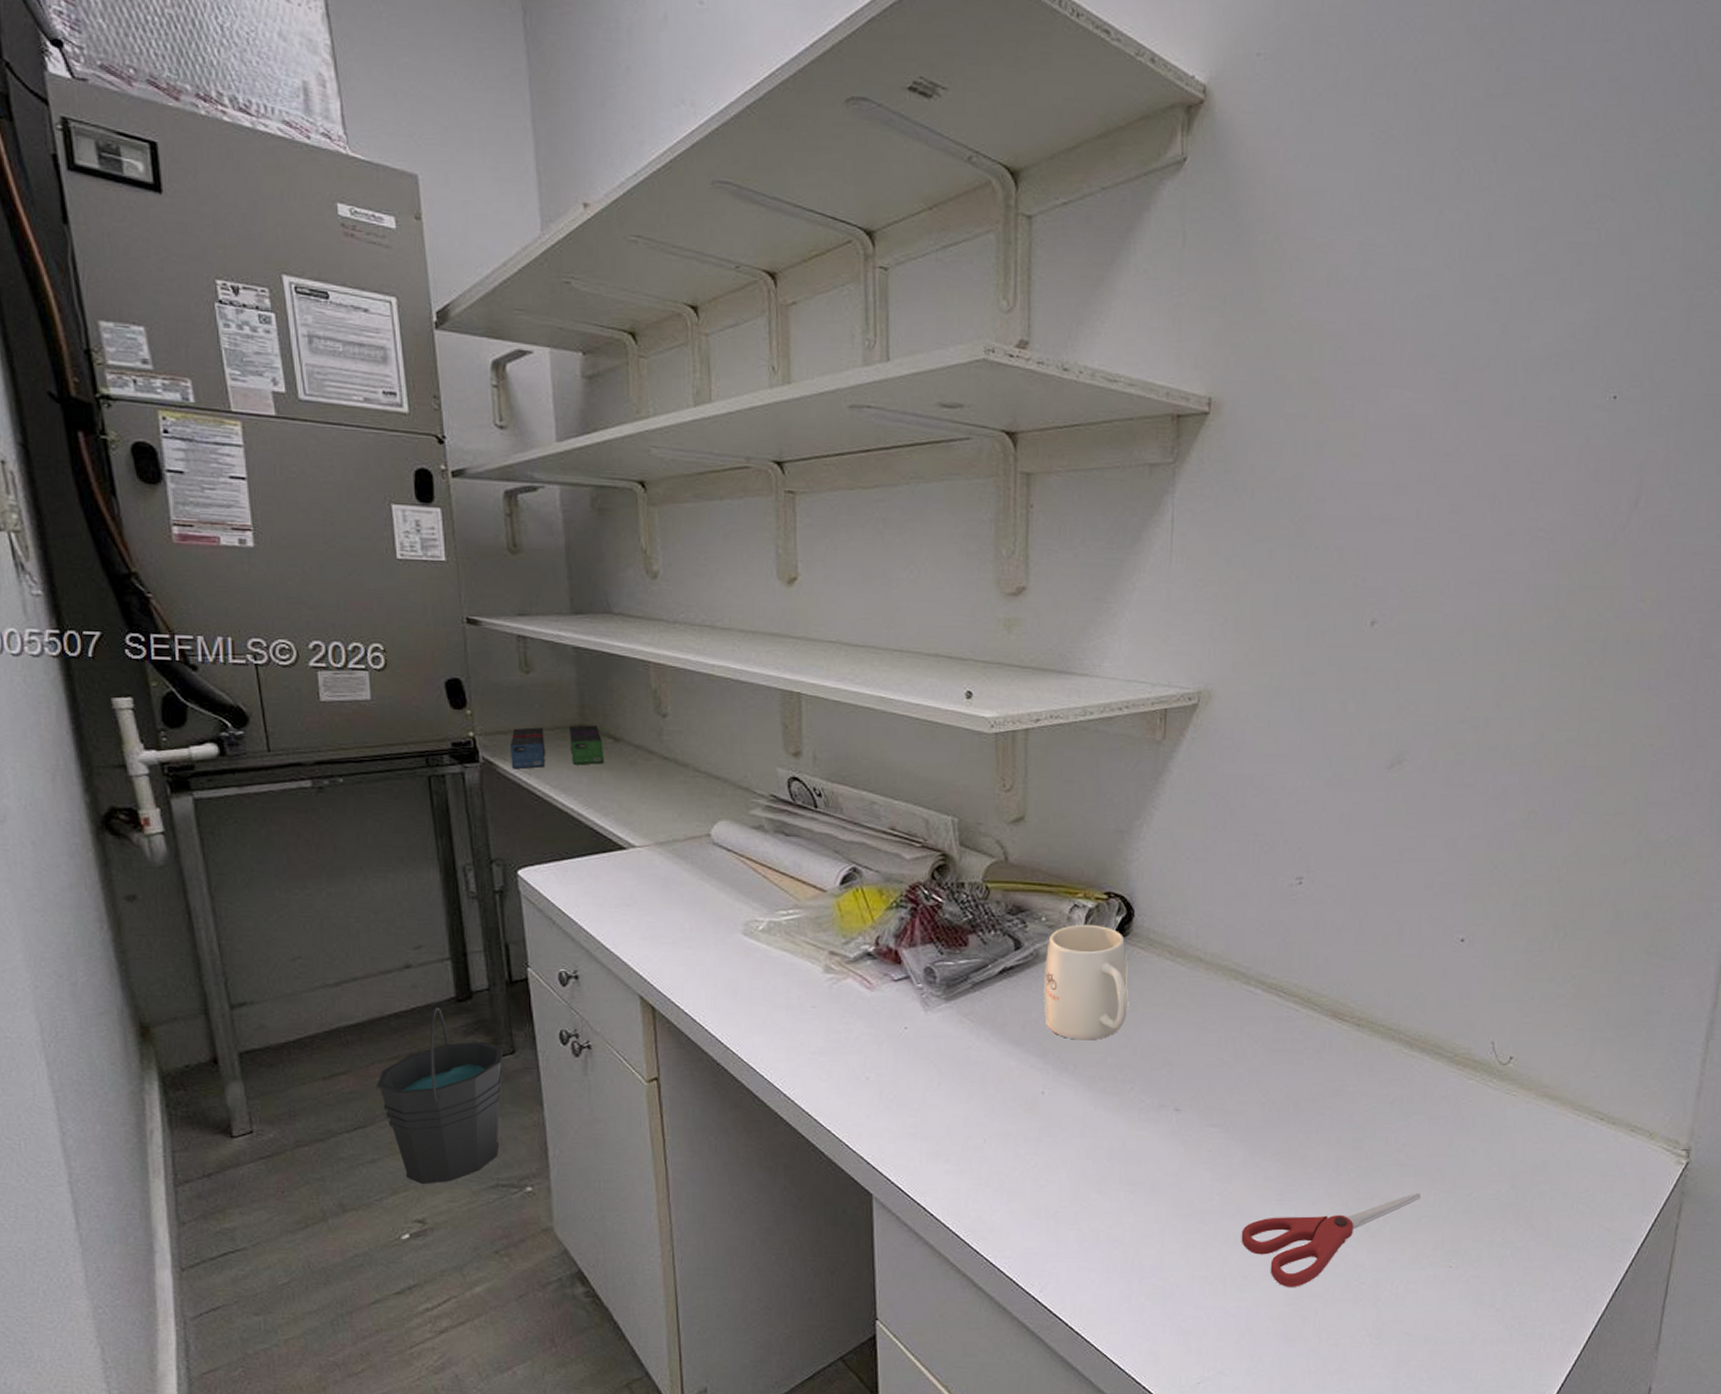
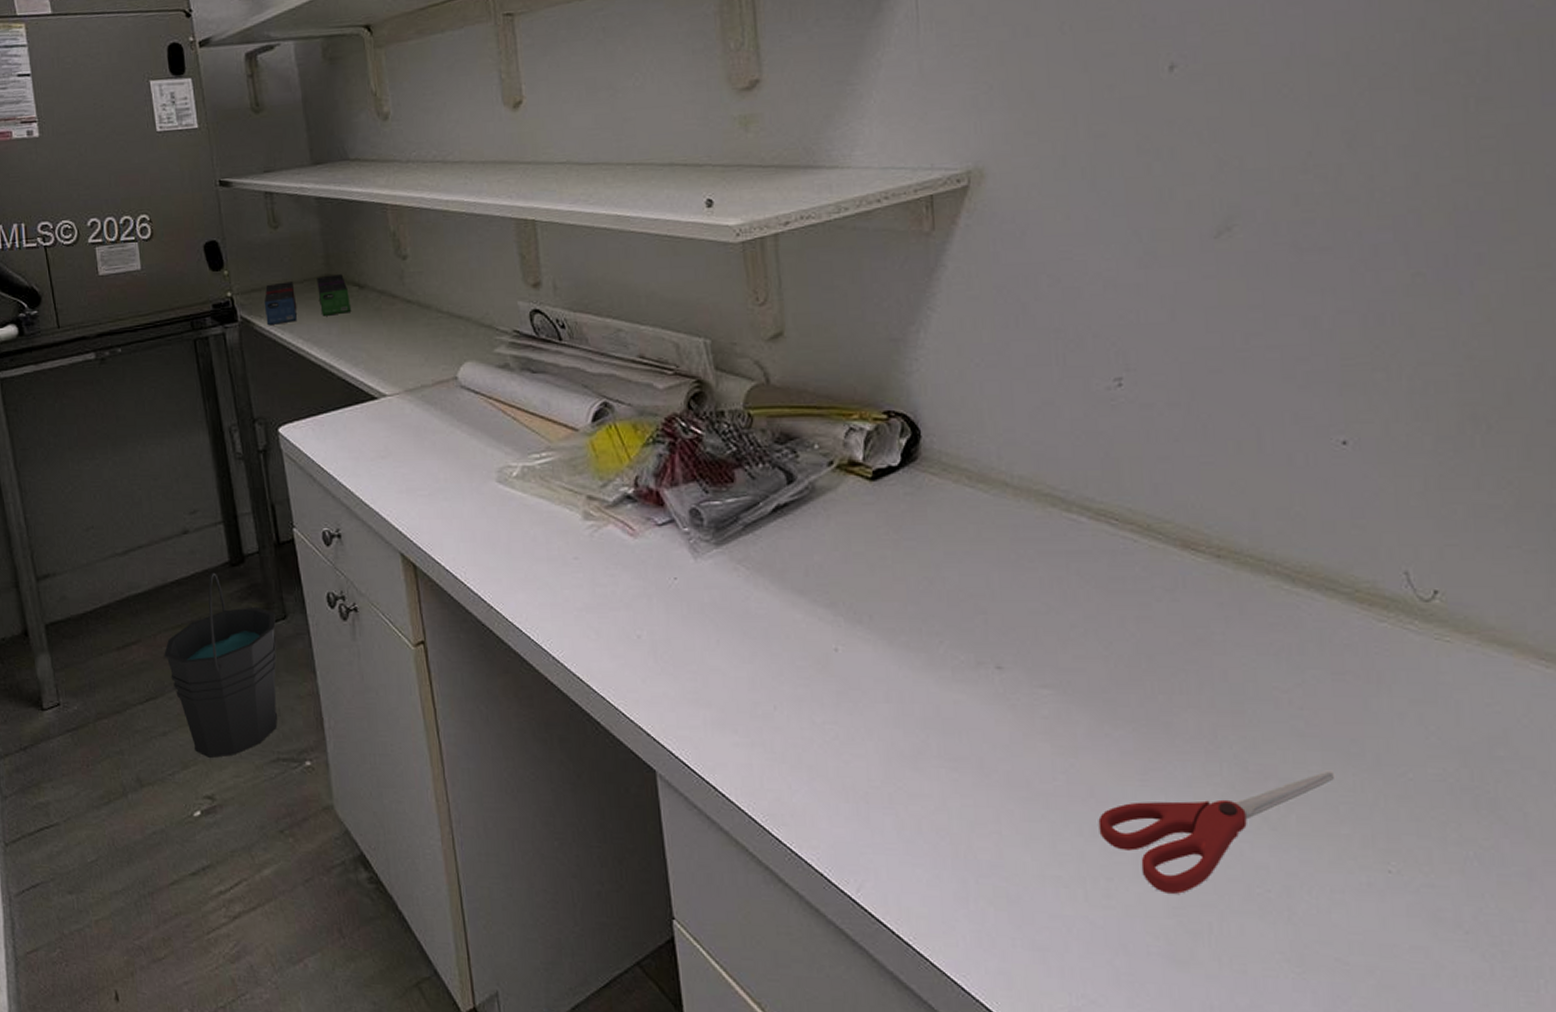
mug: present [1044,924,1128,1041] -> none [823,449,925,586]

